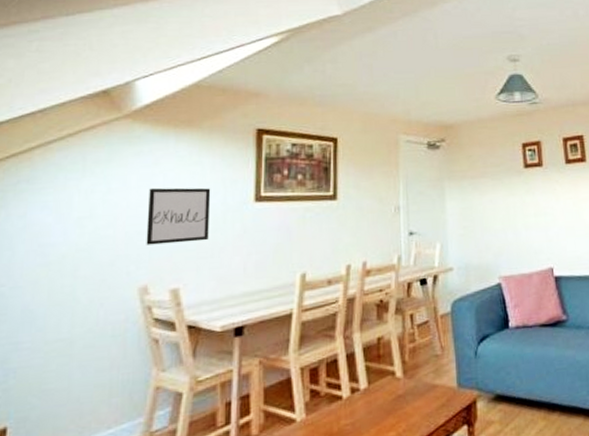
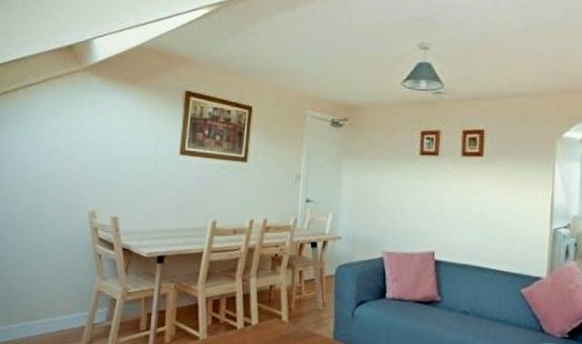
wall art: present [146,187,211,245] -> none [95,132,146,182]

